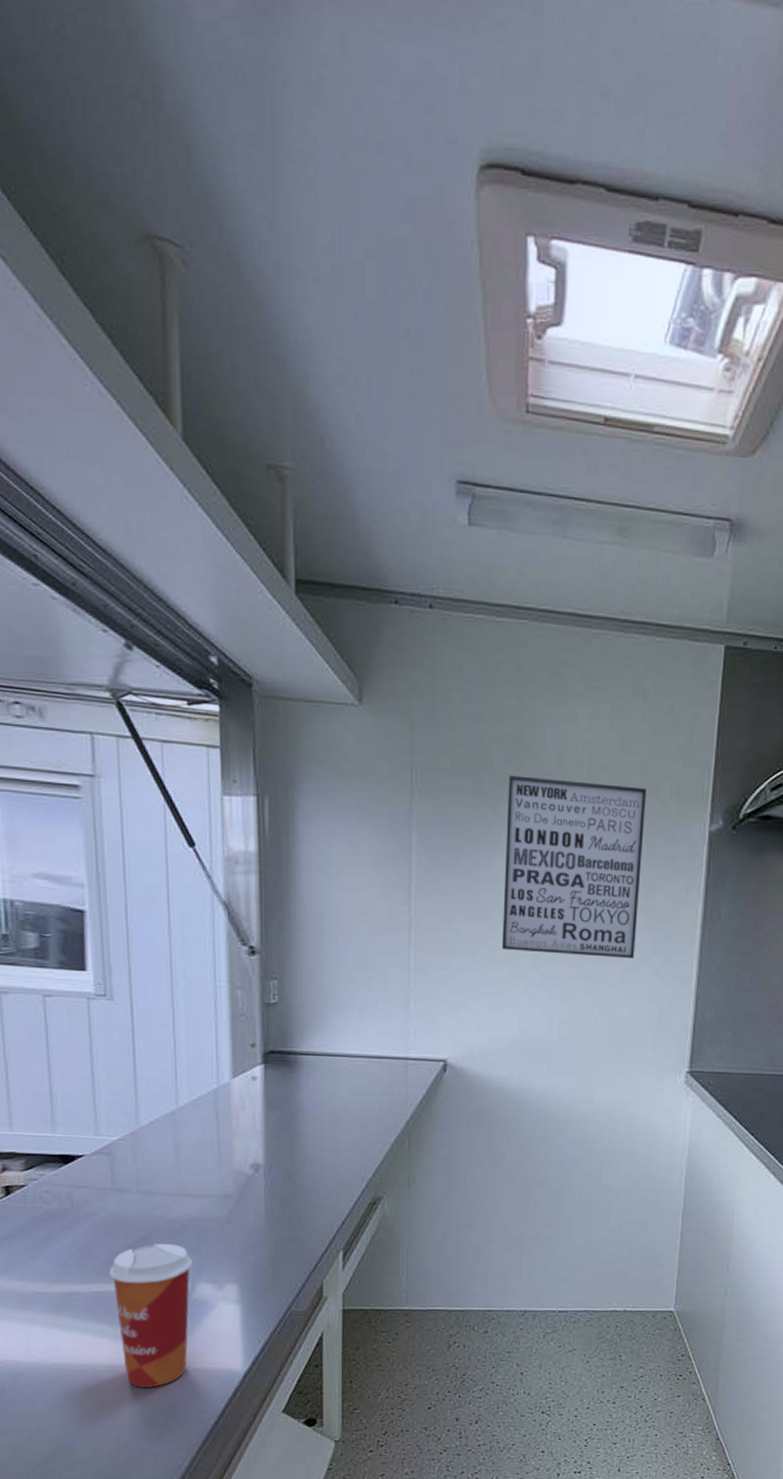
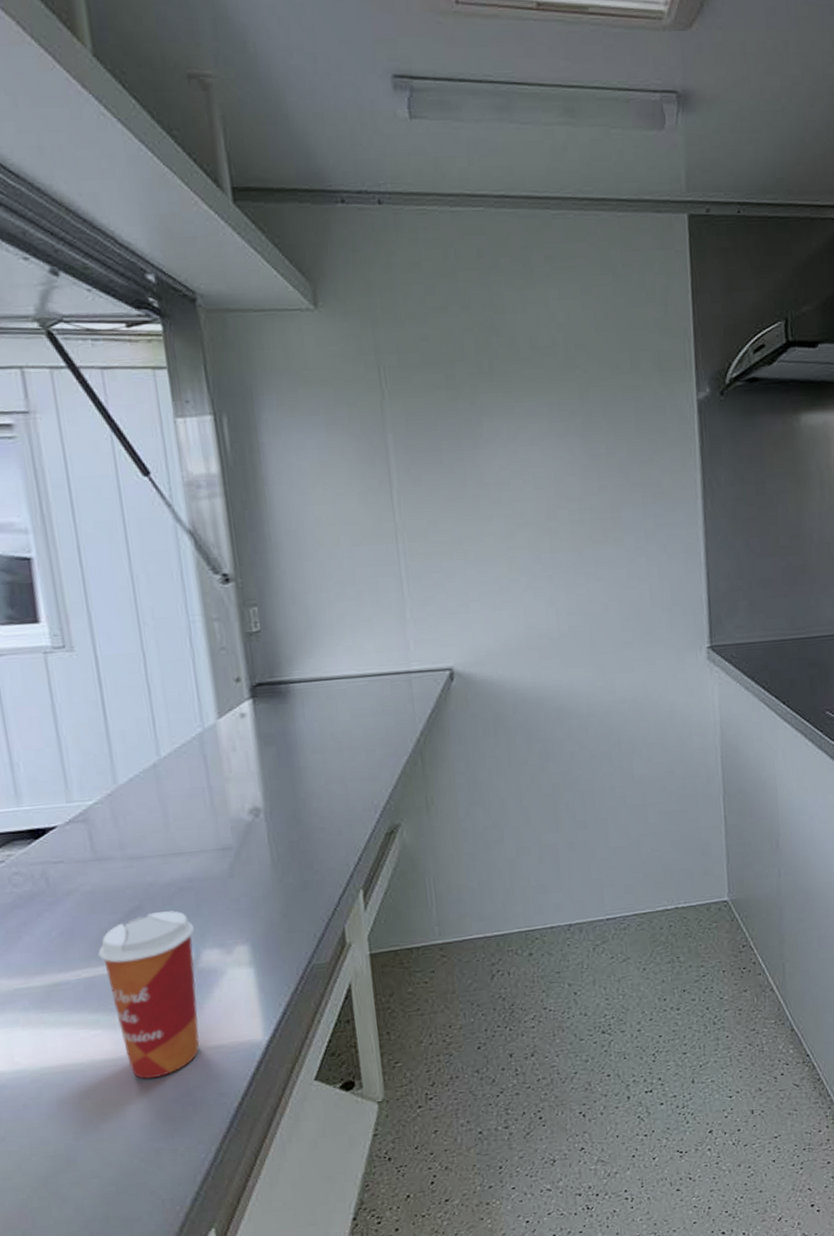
wall art: present [502,775,646,958] -> none [483,363,638,545]

